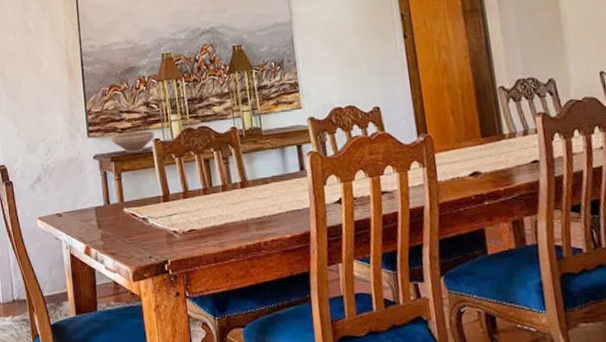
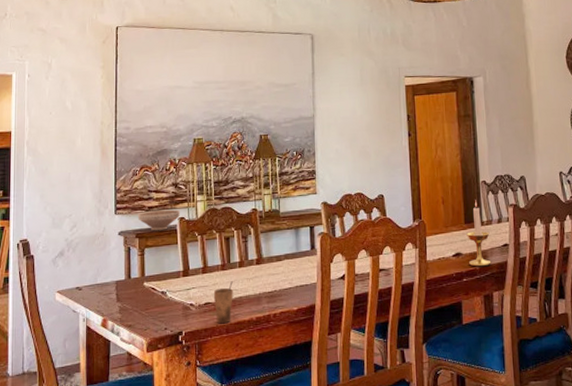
cup: none [197,206,219,253] -> present [213,281,233,324]
candlestick: none [484,109,519,188] -> present [466,200,492,267]

